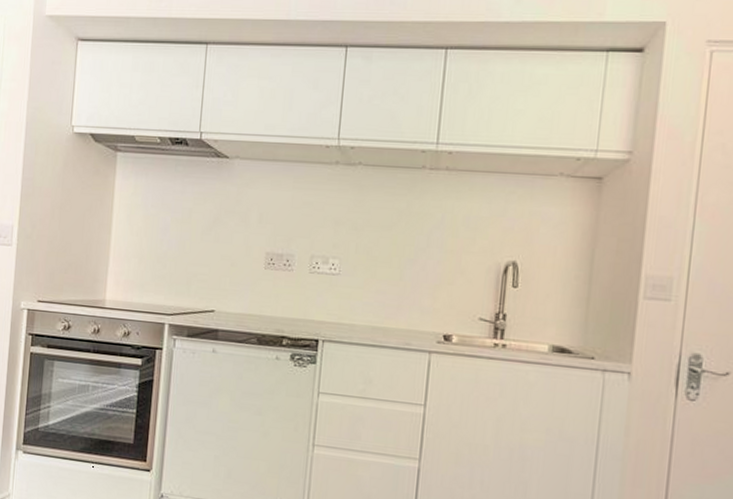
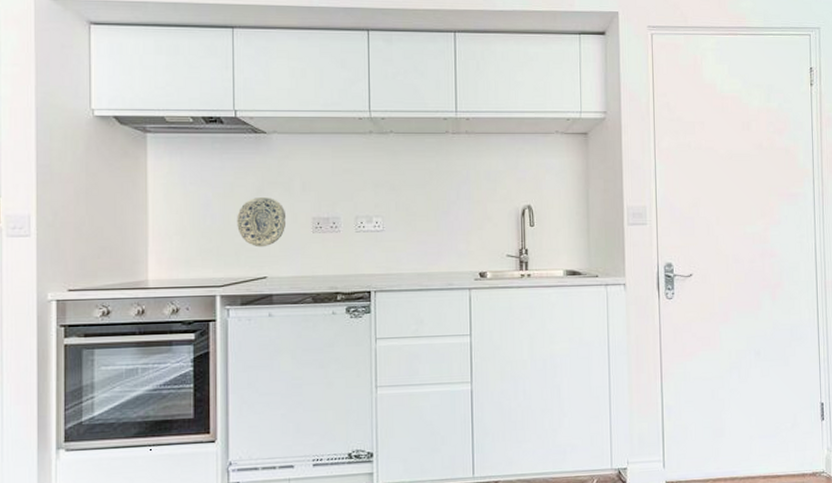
decorative plate: none [191,226,240,279] -> present [237,197,287,248]

